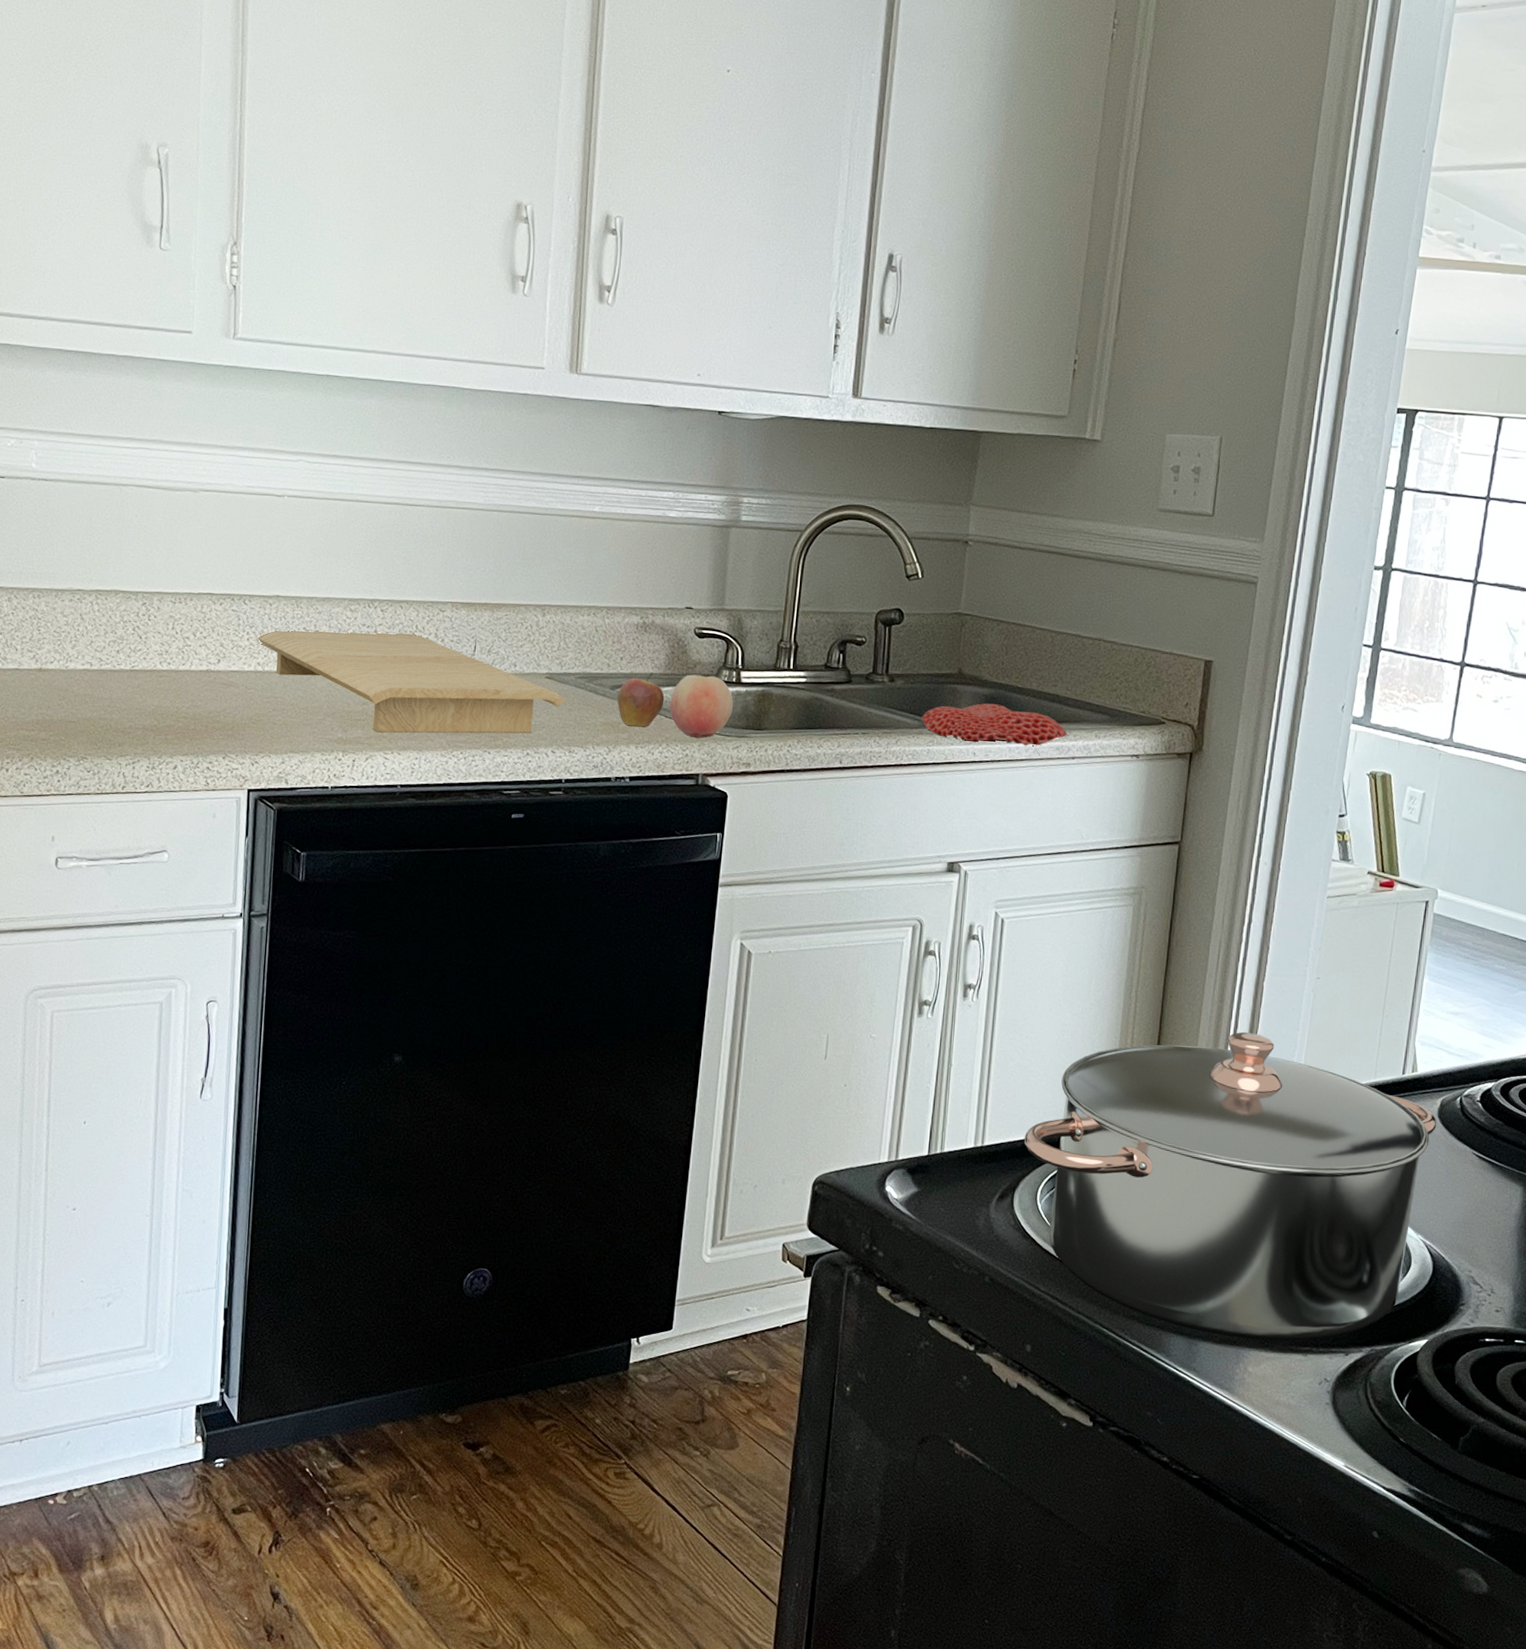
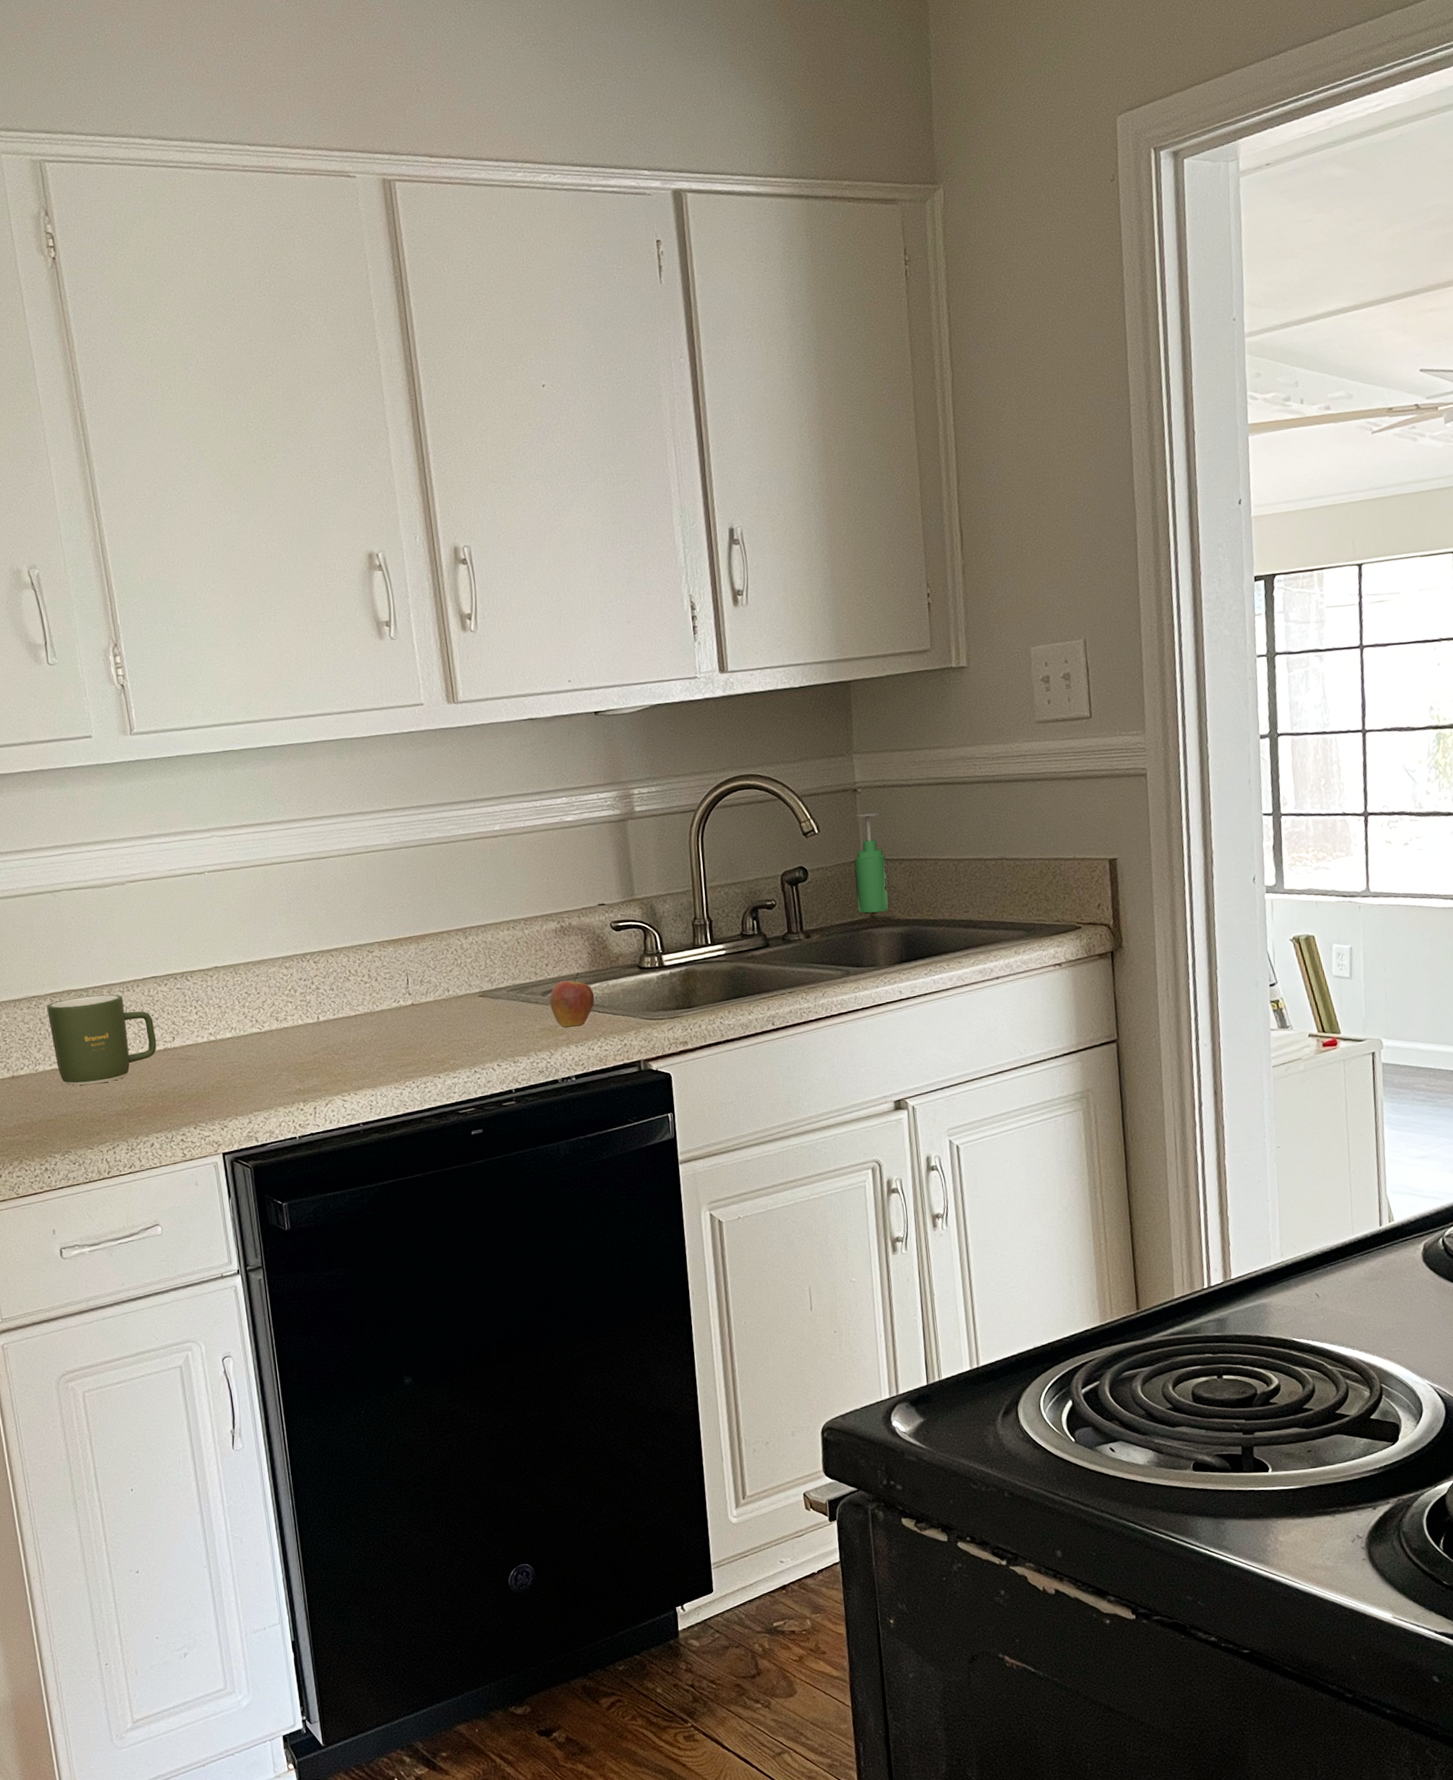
mug: none [89,599,201,694] -> present [47,994,157,1086]
cutting board: present [255,628,566,734] -> none [203,978,502,1078]
fruit: present [670,674,733,738] -> none [600,964,661,1027]
sponge: present [922,703,1067,746] -> none [843,940,987,982]
soap dispenser: none [947,567,986,670] -> present [854,813,889,914]
cooking pot: present [1024,1031,1436,1342] -> none [1017,1211,1423,1511]

